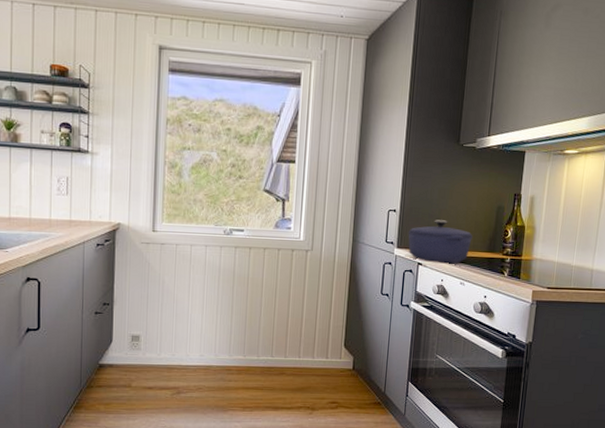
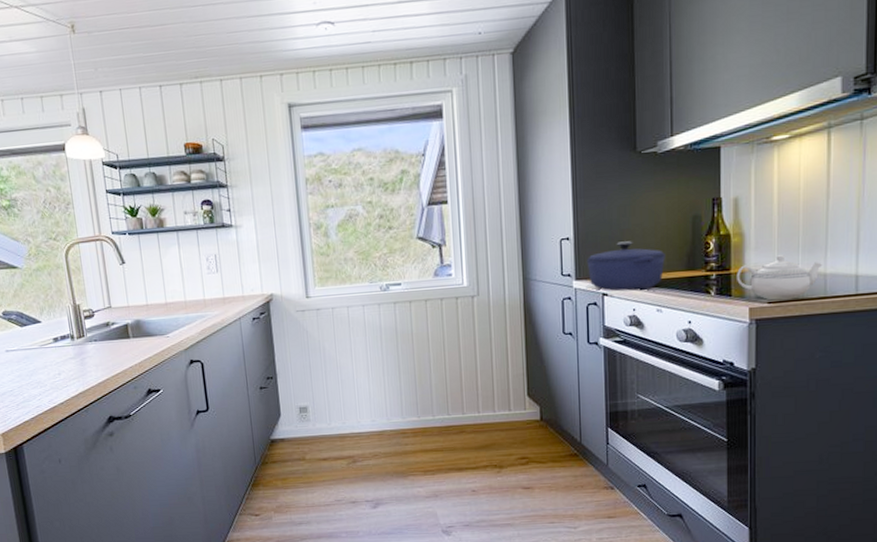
teapot: none [526,249,591,288] -> present [737,255,822,302]

